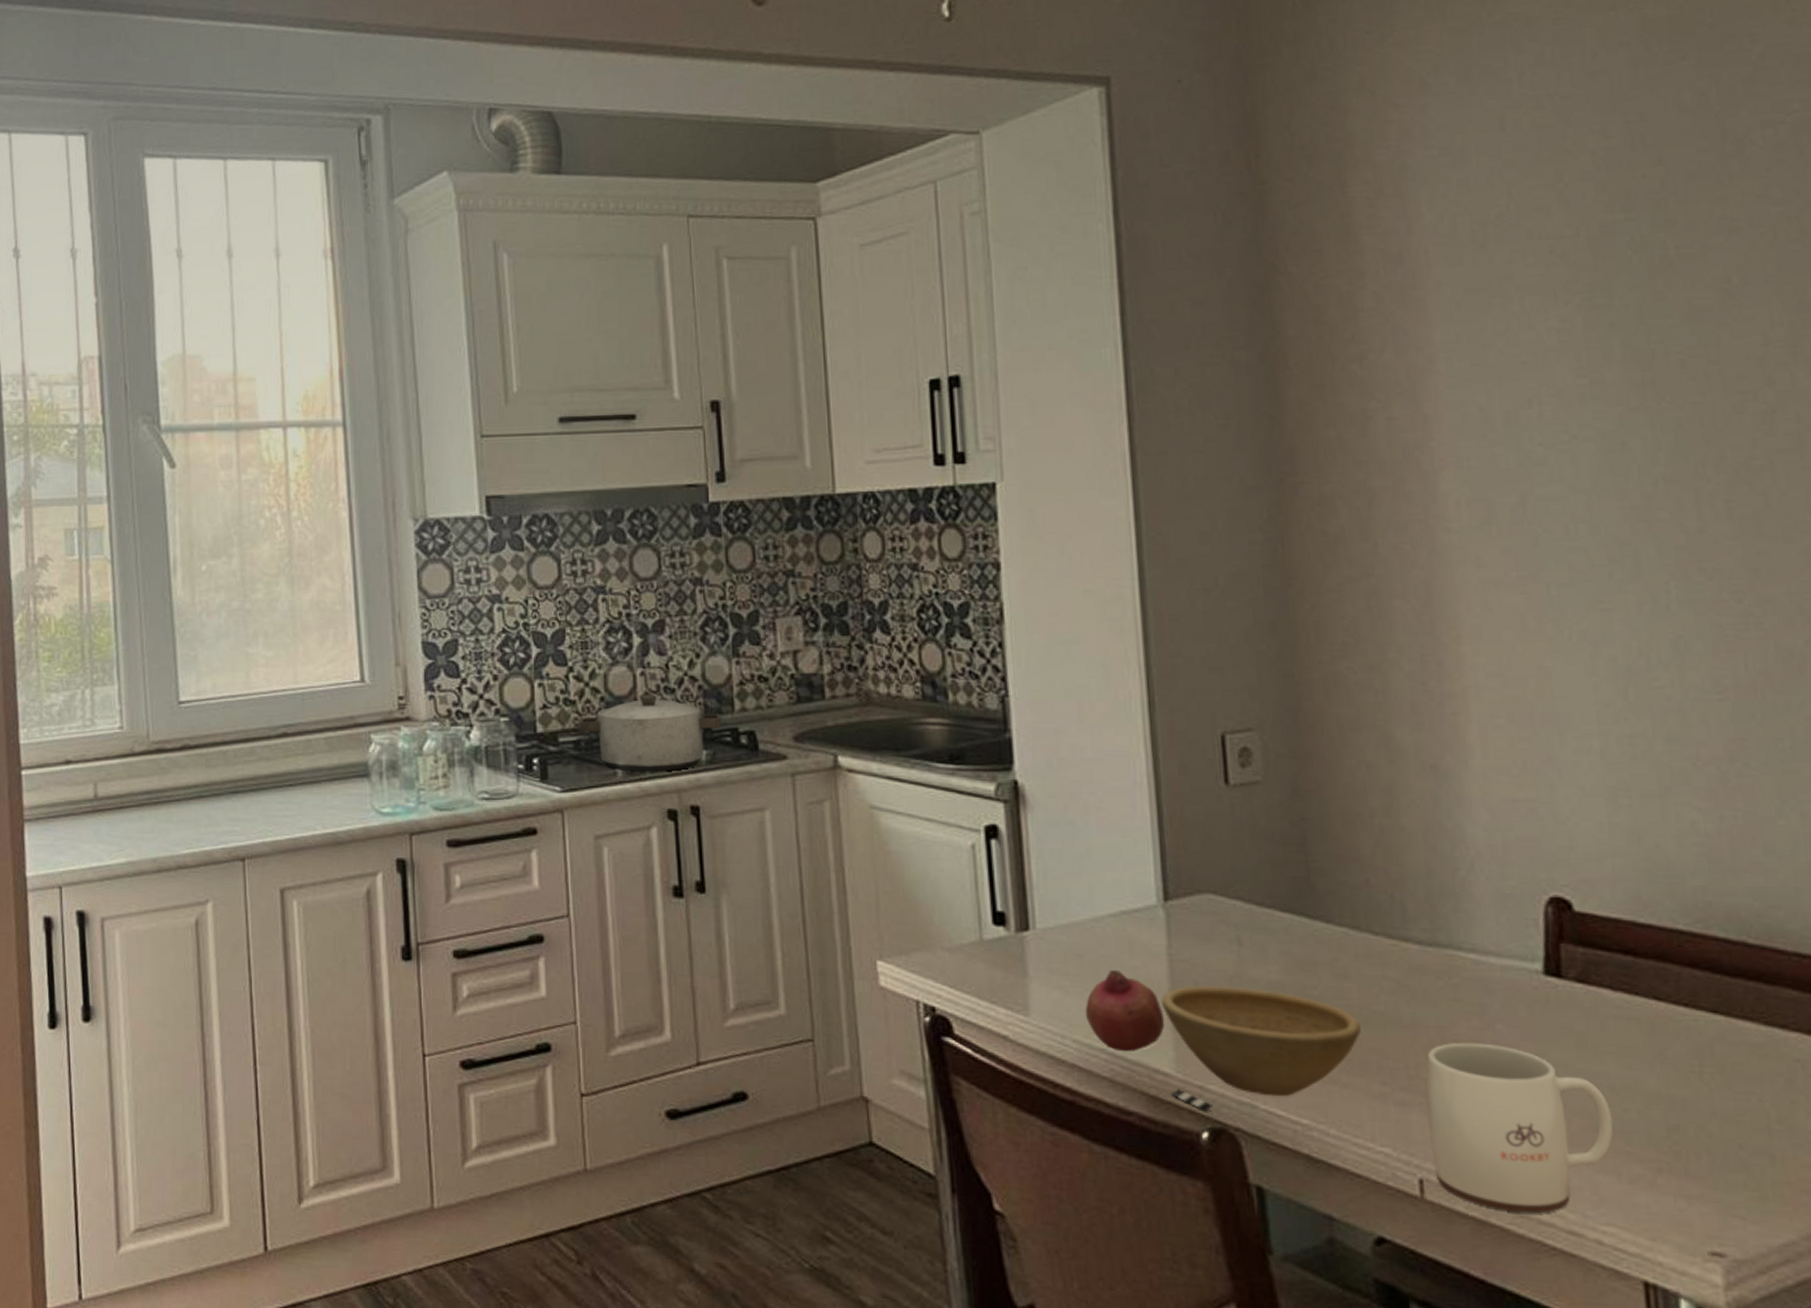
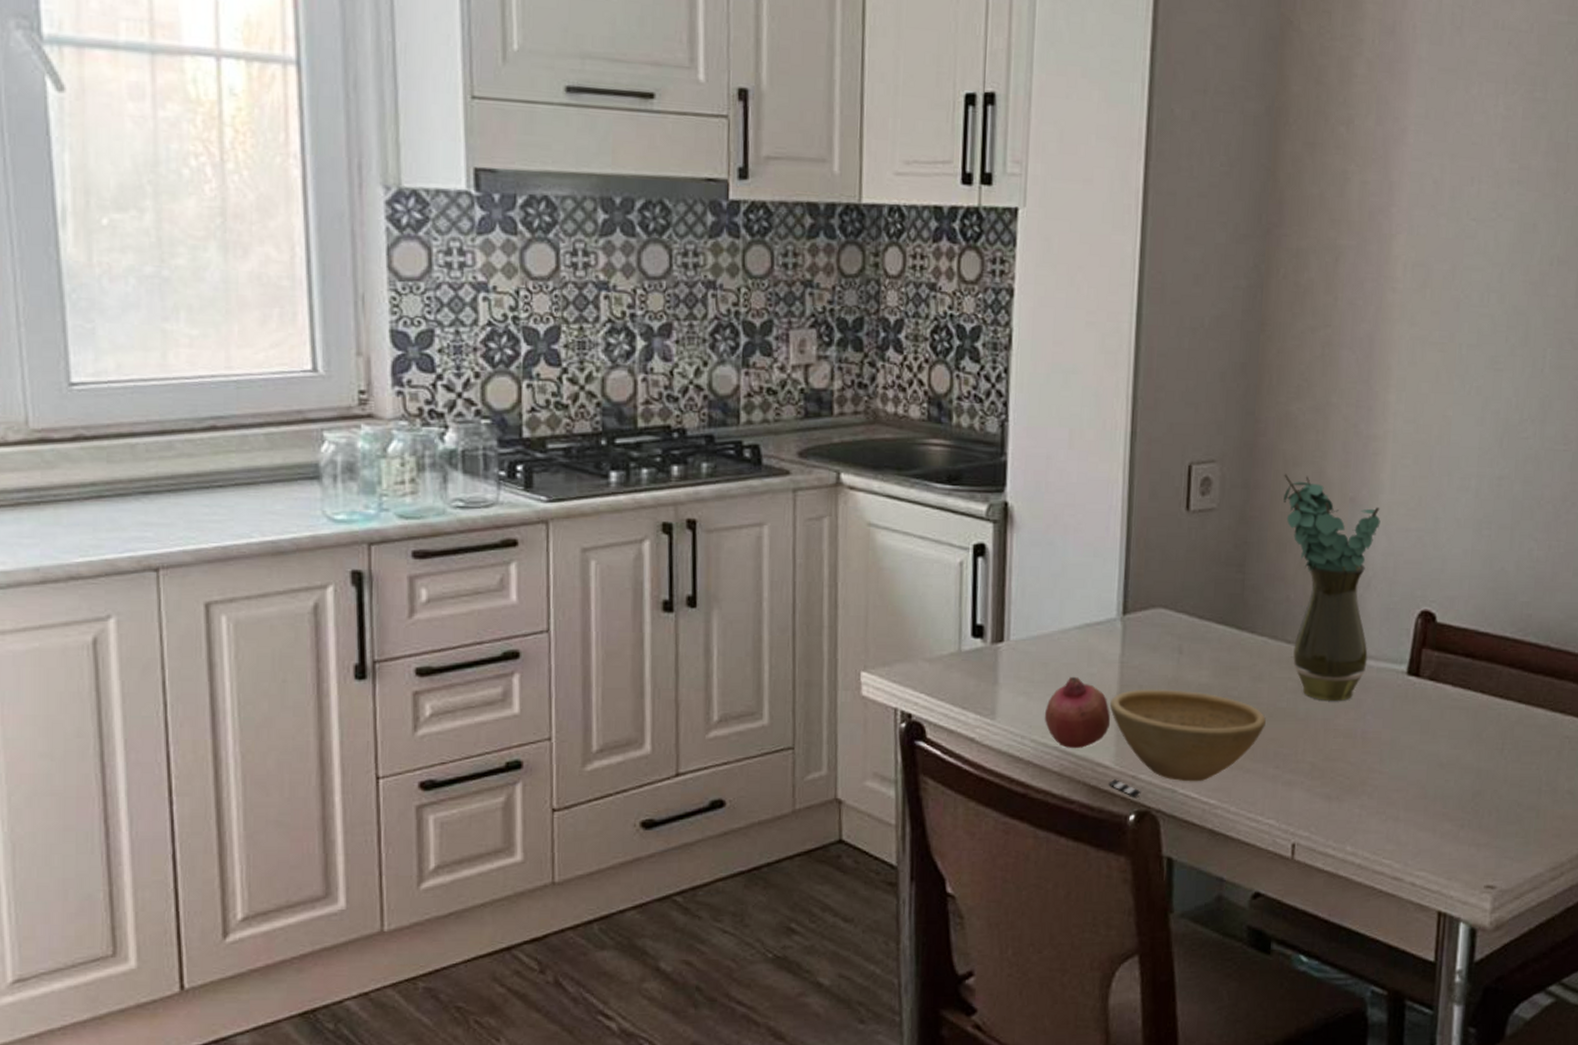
cooking pot: present [579,694,722,772] -> none [571,401,726,484]
vase: none [1340,740,1486,1006] -> present [1283,474,1381,702]
mug: present [1425,1042,1614,1214] -> none [1304,731,1438,865]

